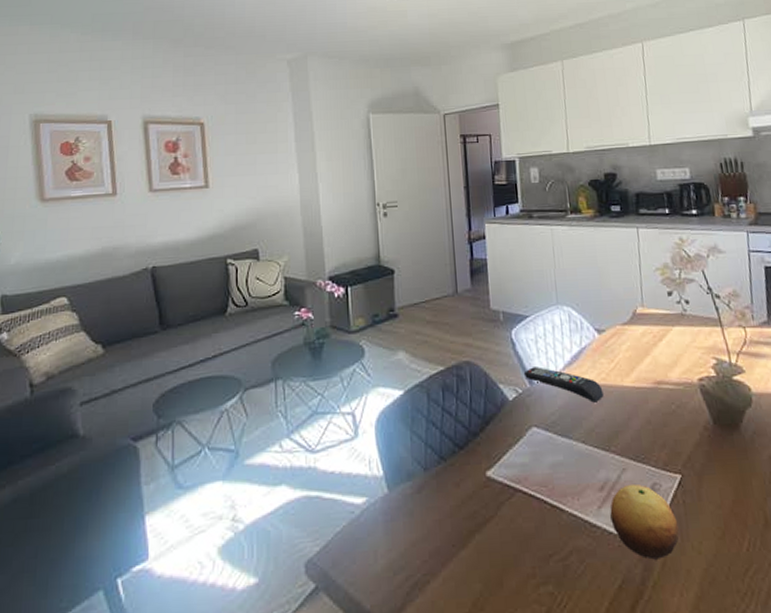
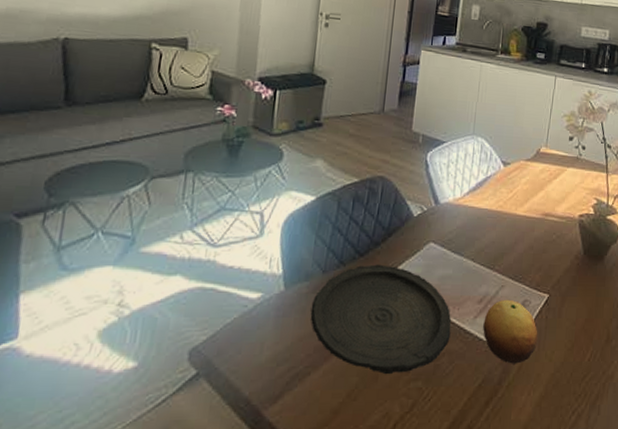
plate: none [418,456,575,580] -> present [310,264,451,375]
remote control: present [523,366,604,403] -> none [431,188,498,226]

